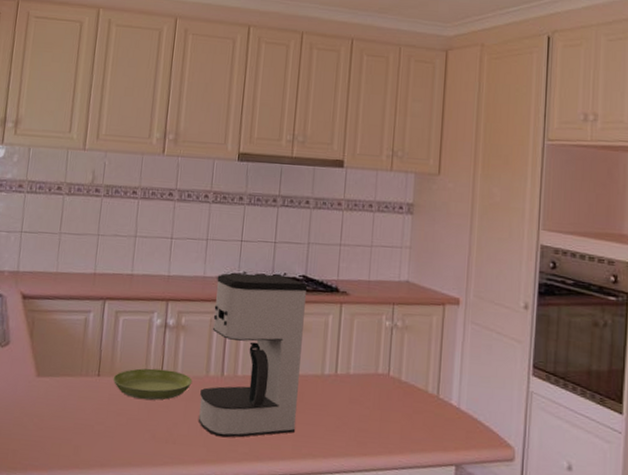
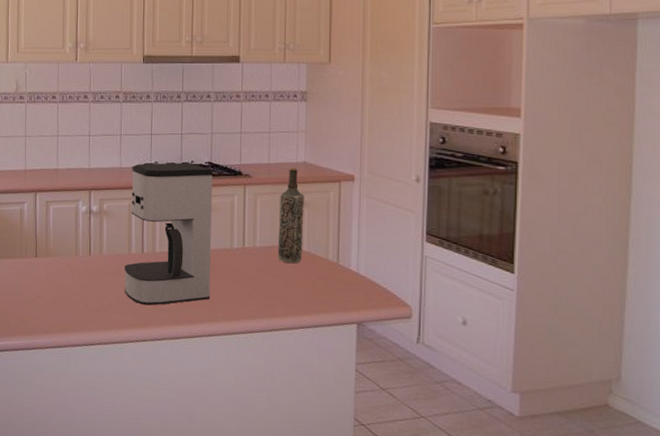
saucer: present [113,368,193,400] -> none [48,249,117,276]
bottle: none [372,286,405,395] -> present [277,168,304,264]

